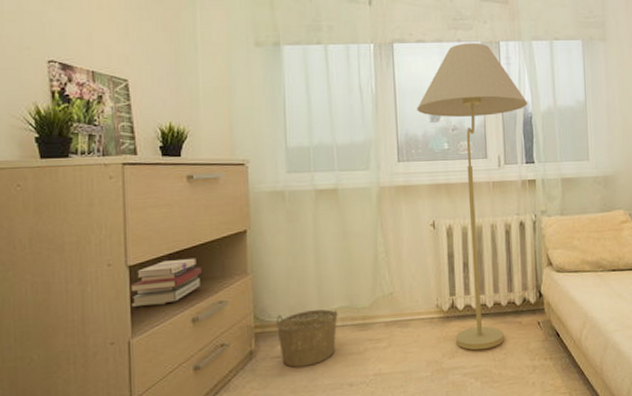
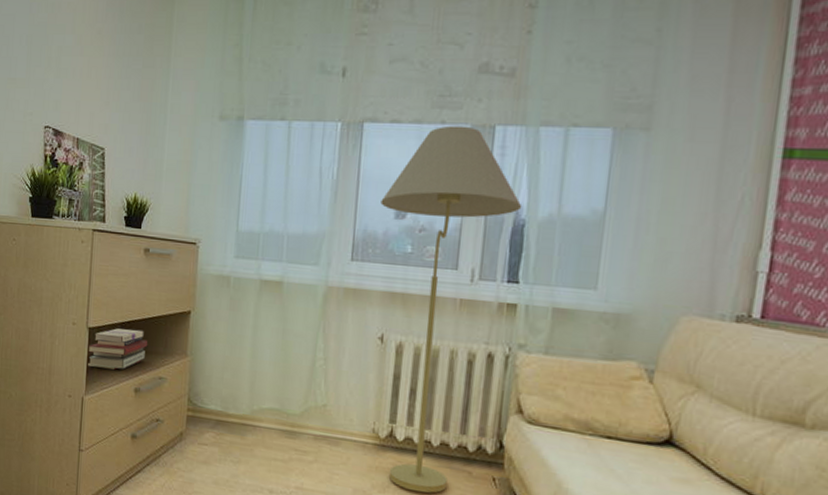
basket: present [275,309,338,368] -> none [206,402,267,462]

